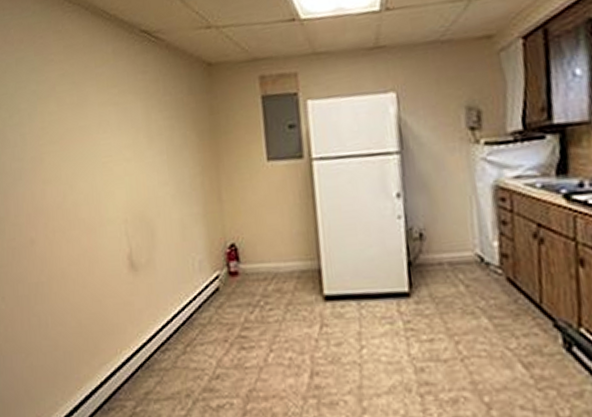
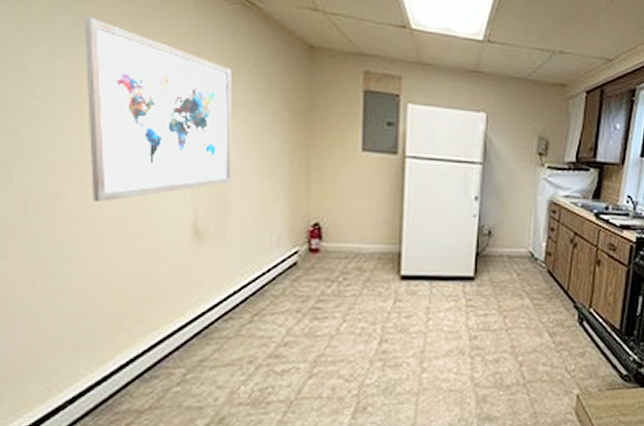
wall art: none [39,83,156,244] -> present [84,16,233,203]

